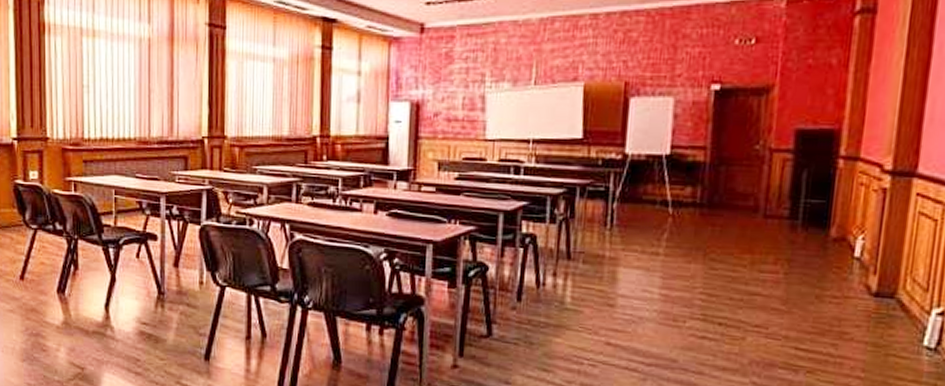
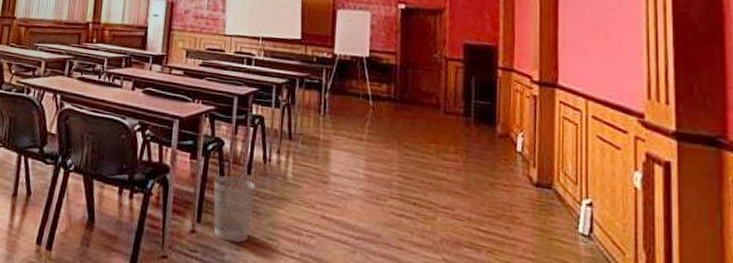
wastebasket: none [477,304,527,376] -> present [213,176,256,243]

